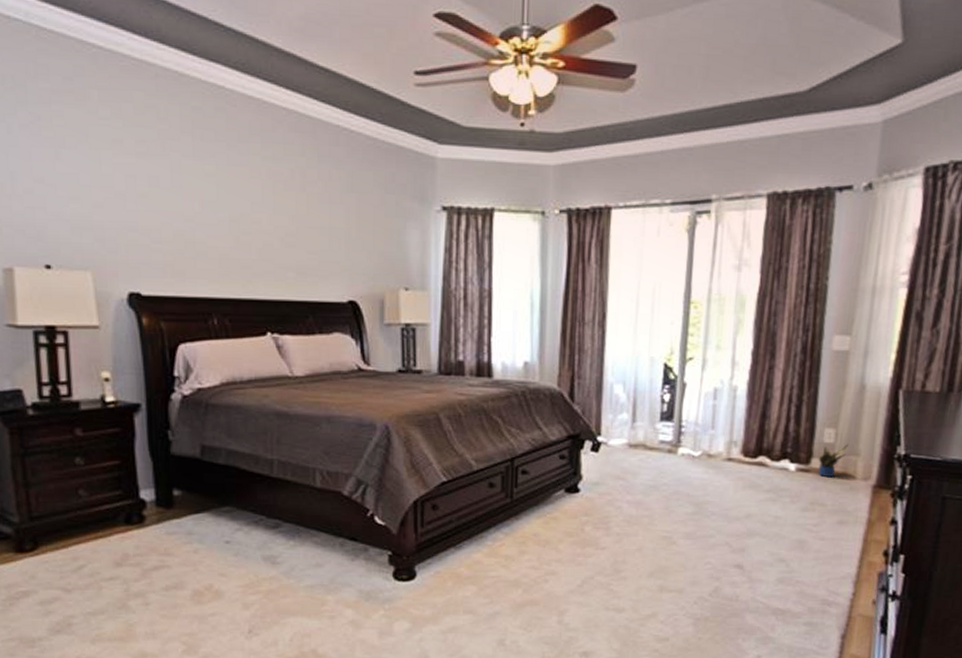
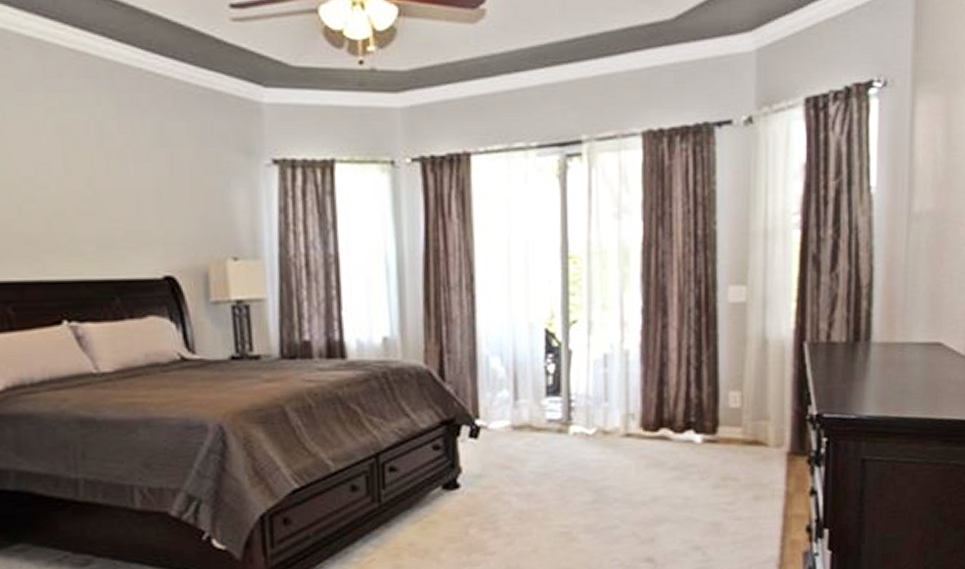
potted plant: present [818,443,848,478] -> none [725,406,756,448]

